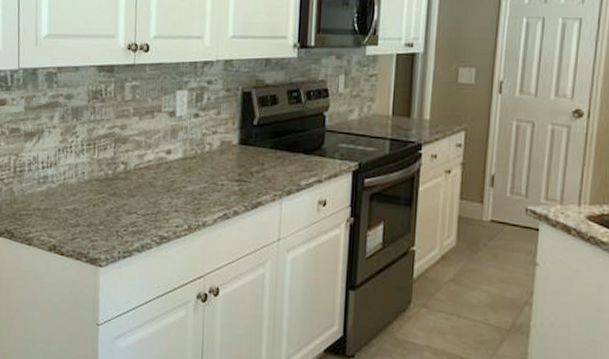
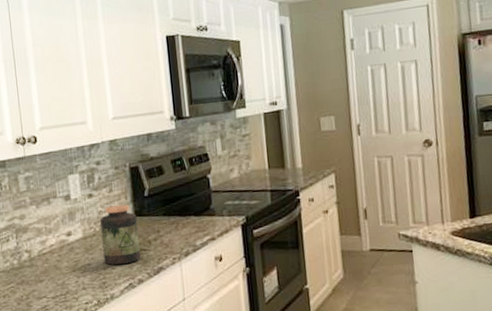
jar: none [201,129,242,193] -> present [100,204,141,265]

